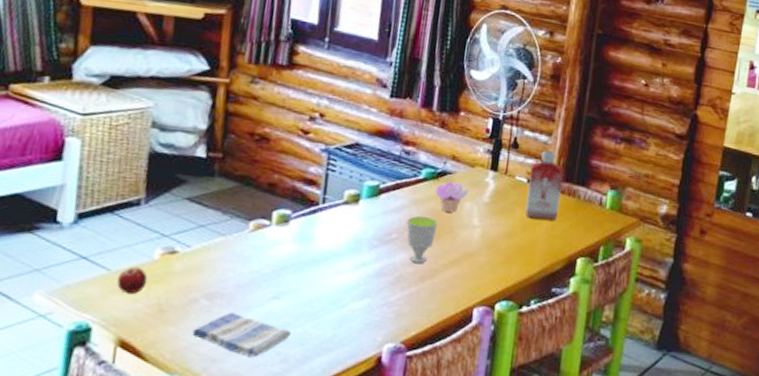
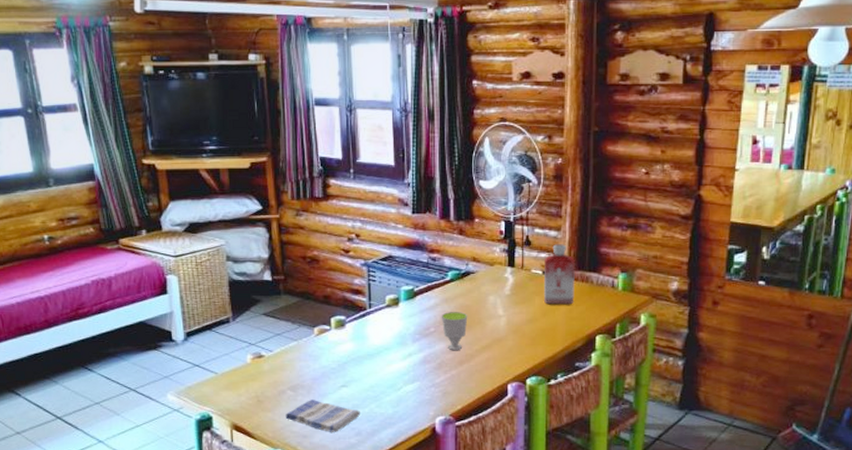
fruit: present [117,266,148,295] -> none [224,369,245,391]
succulent plant: present [435,181,470,213] -> none [462,280,492,306]

